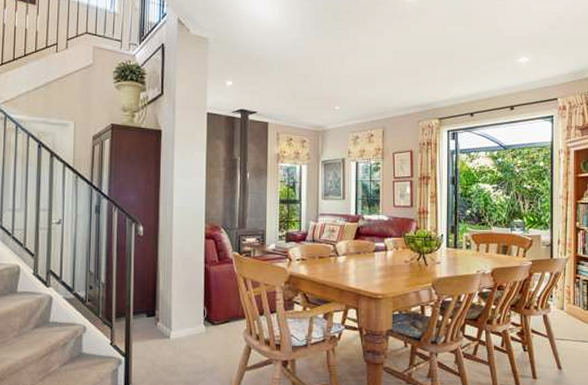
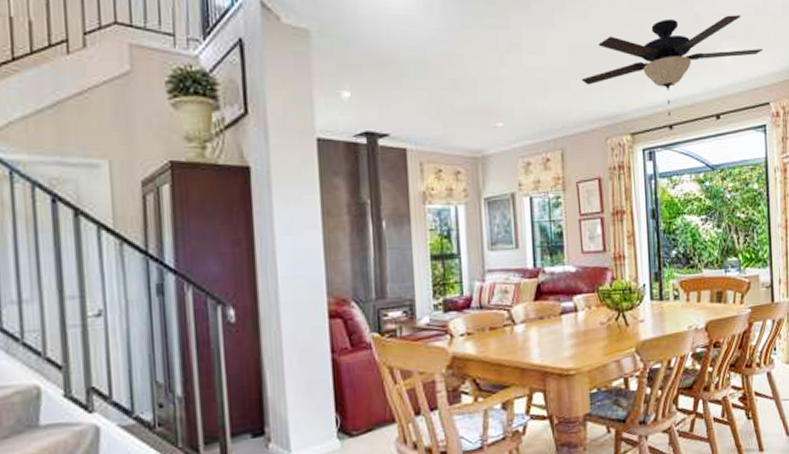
ceiling fan: none [402,29,554,106] -> present [581,15,763,116]

